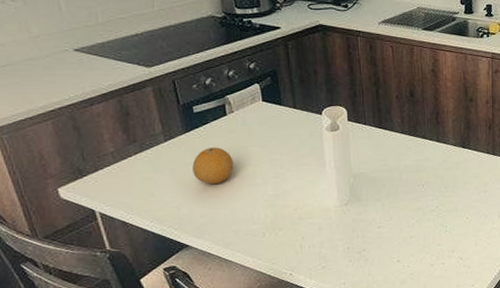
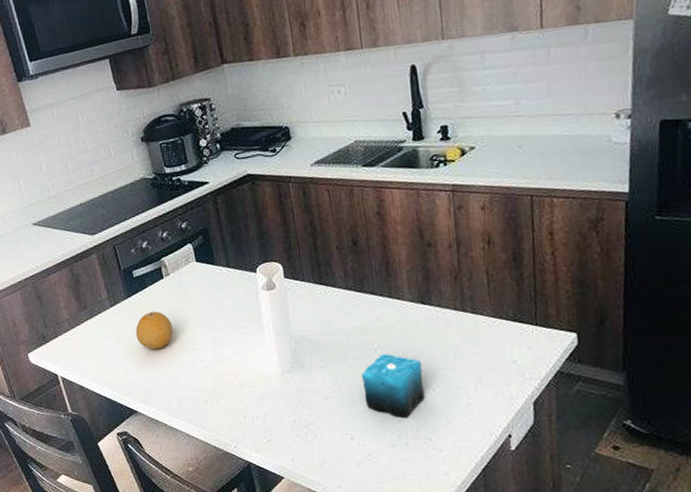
candle: none [409,189,460,242] -> present [361,354,425,418]

